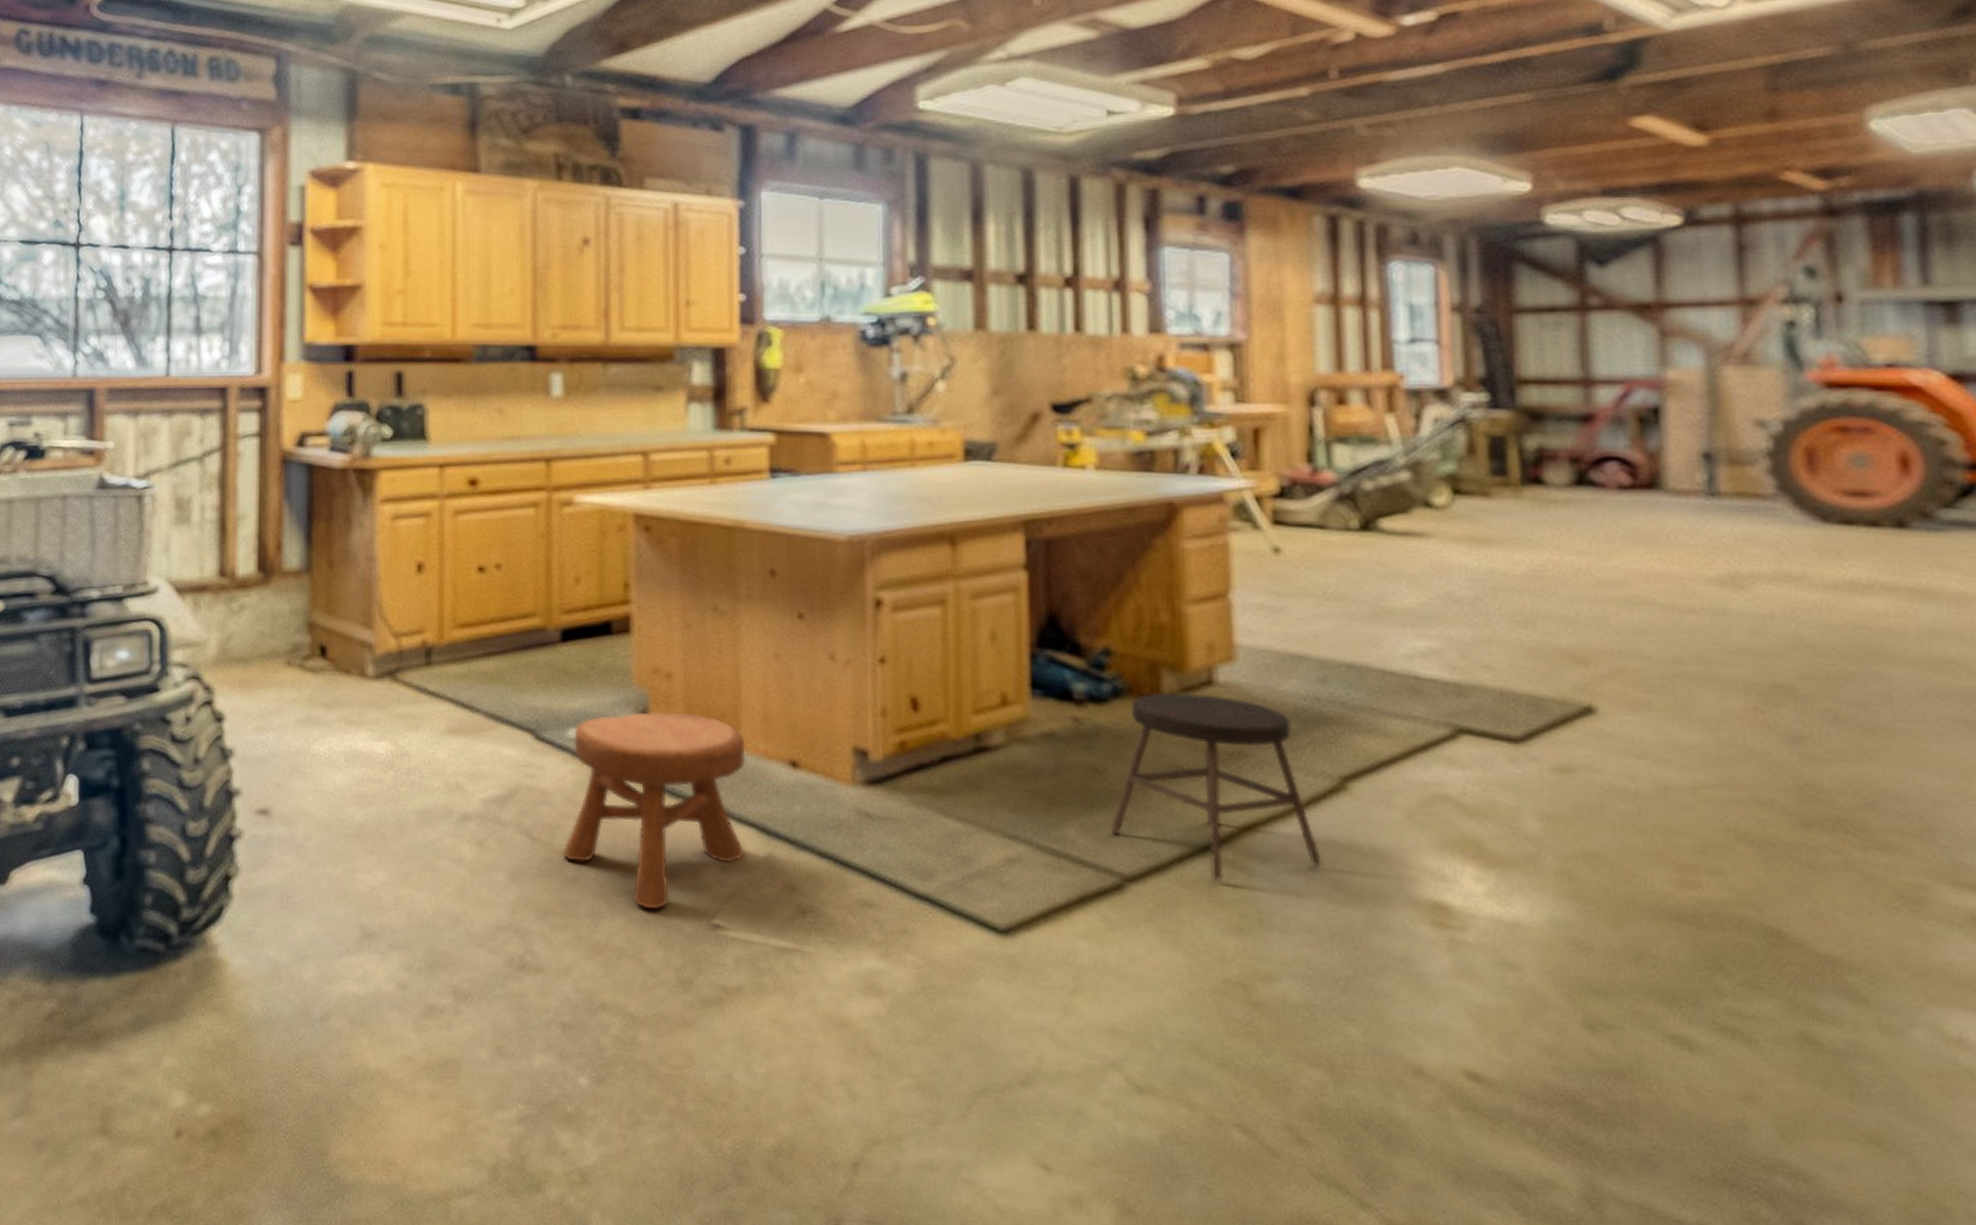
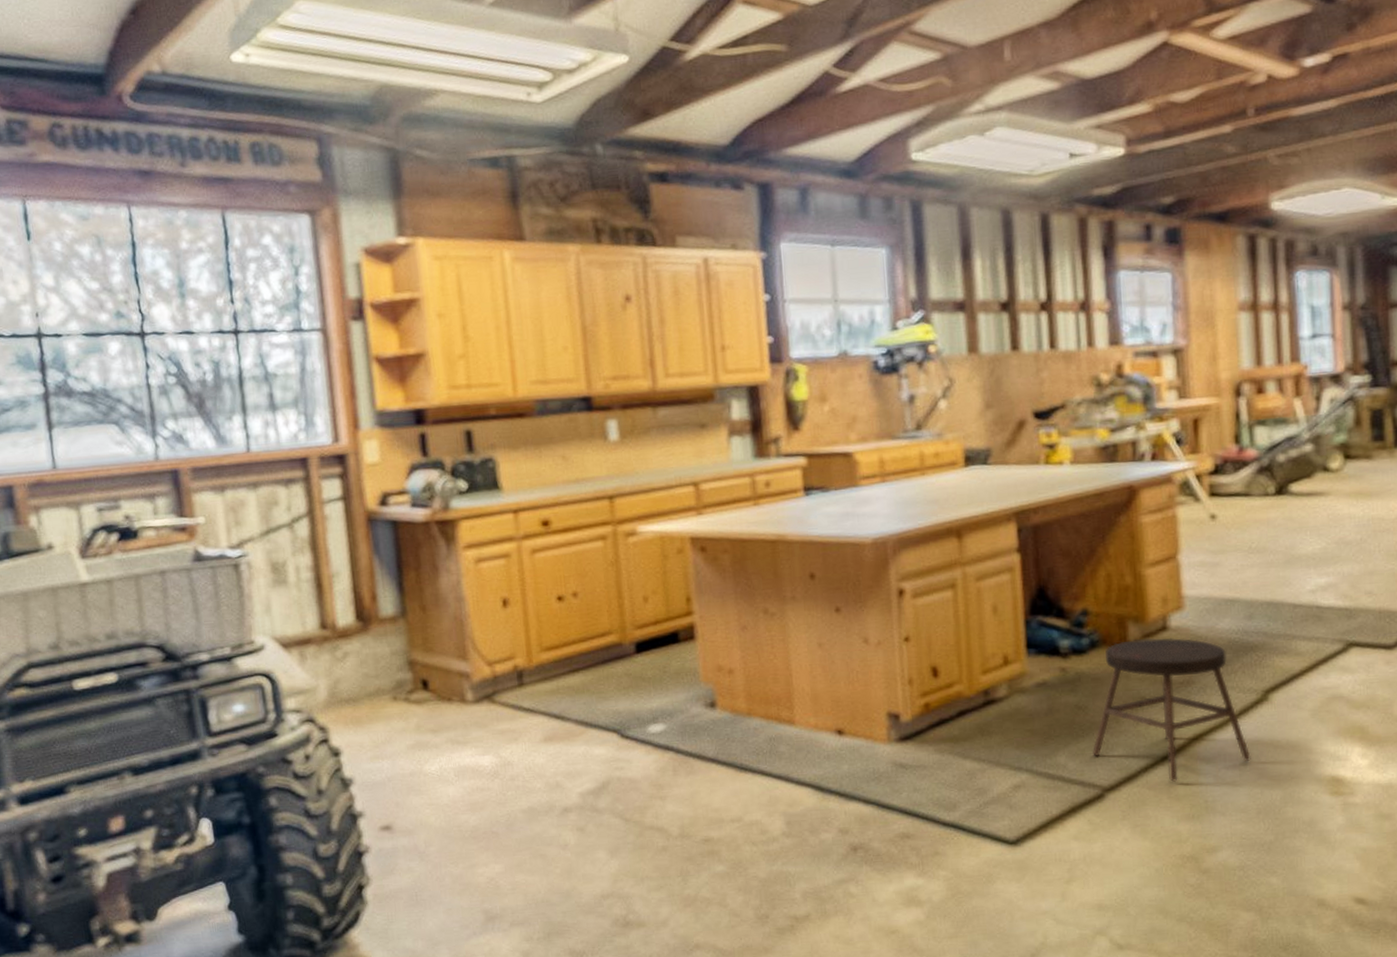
stool: present [563,711,746,910] -> none [652,700,805,865]

